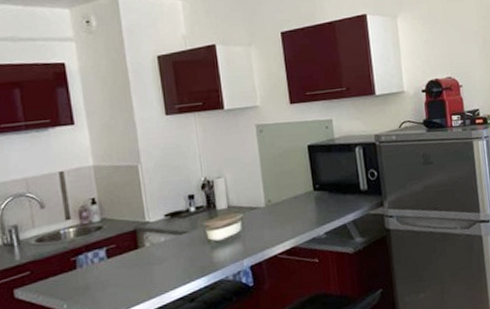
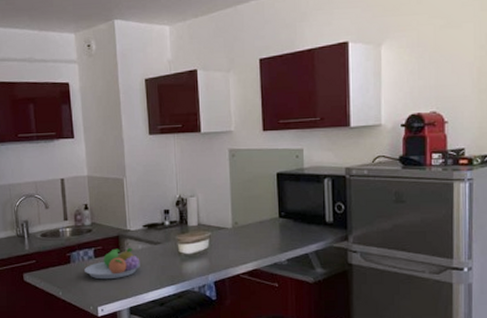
fruit bowl: none [95,242,164,283] -> present [84,248,140,280]

